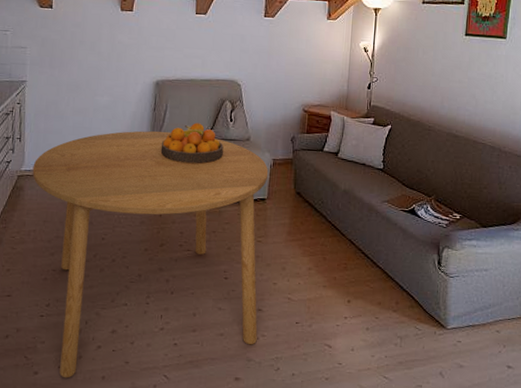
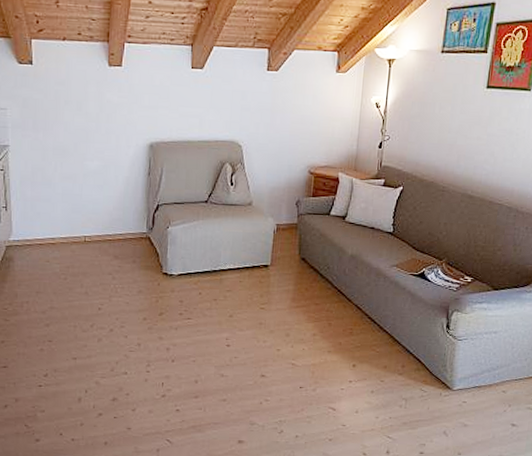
dining table: present [32,131,269,379] -> none [21,196,272,445]
fruit bowl: present [160,123,224,164] -> none [157,187,224,231]

